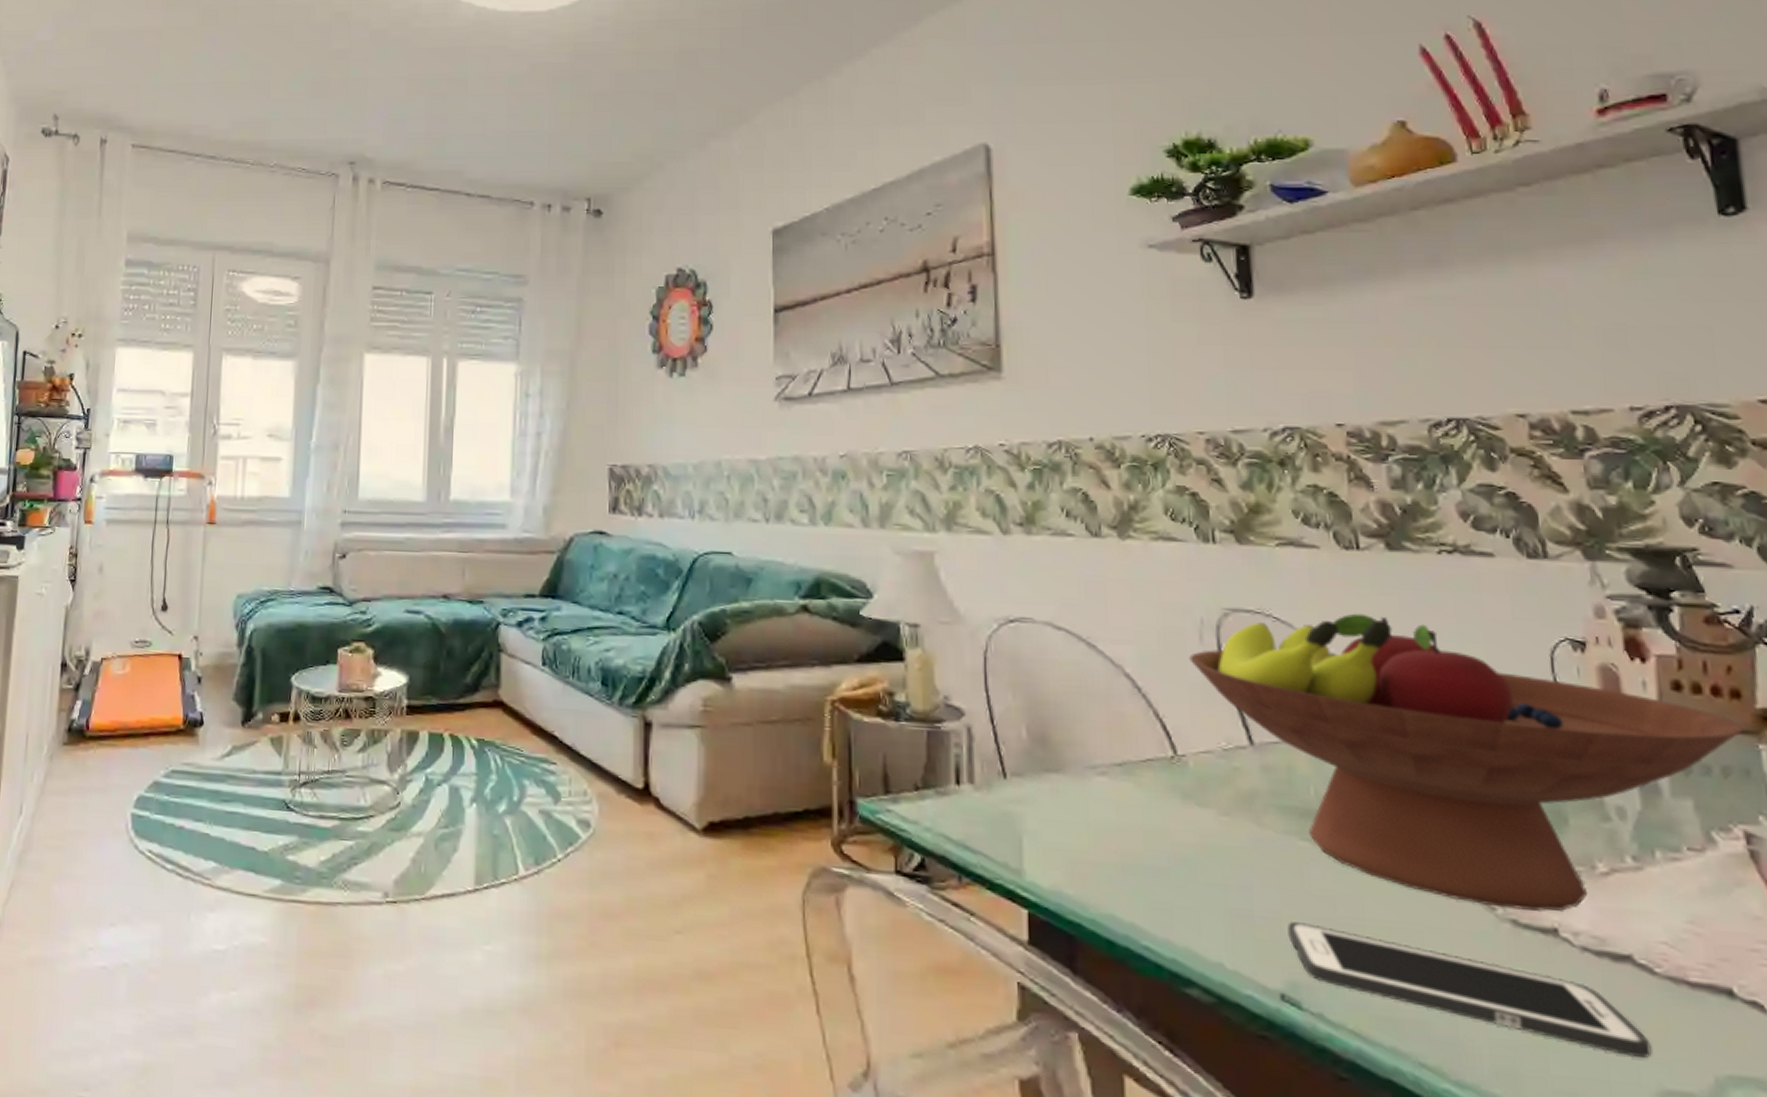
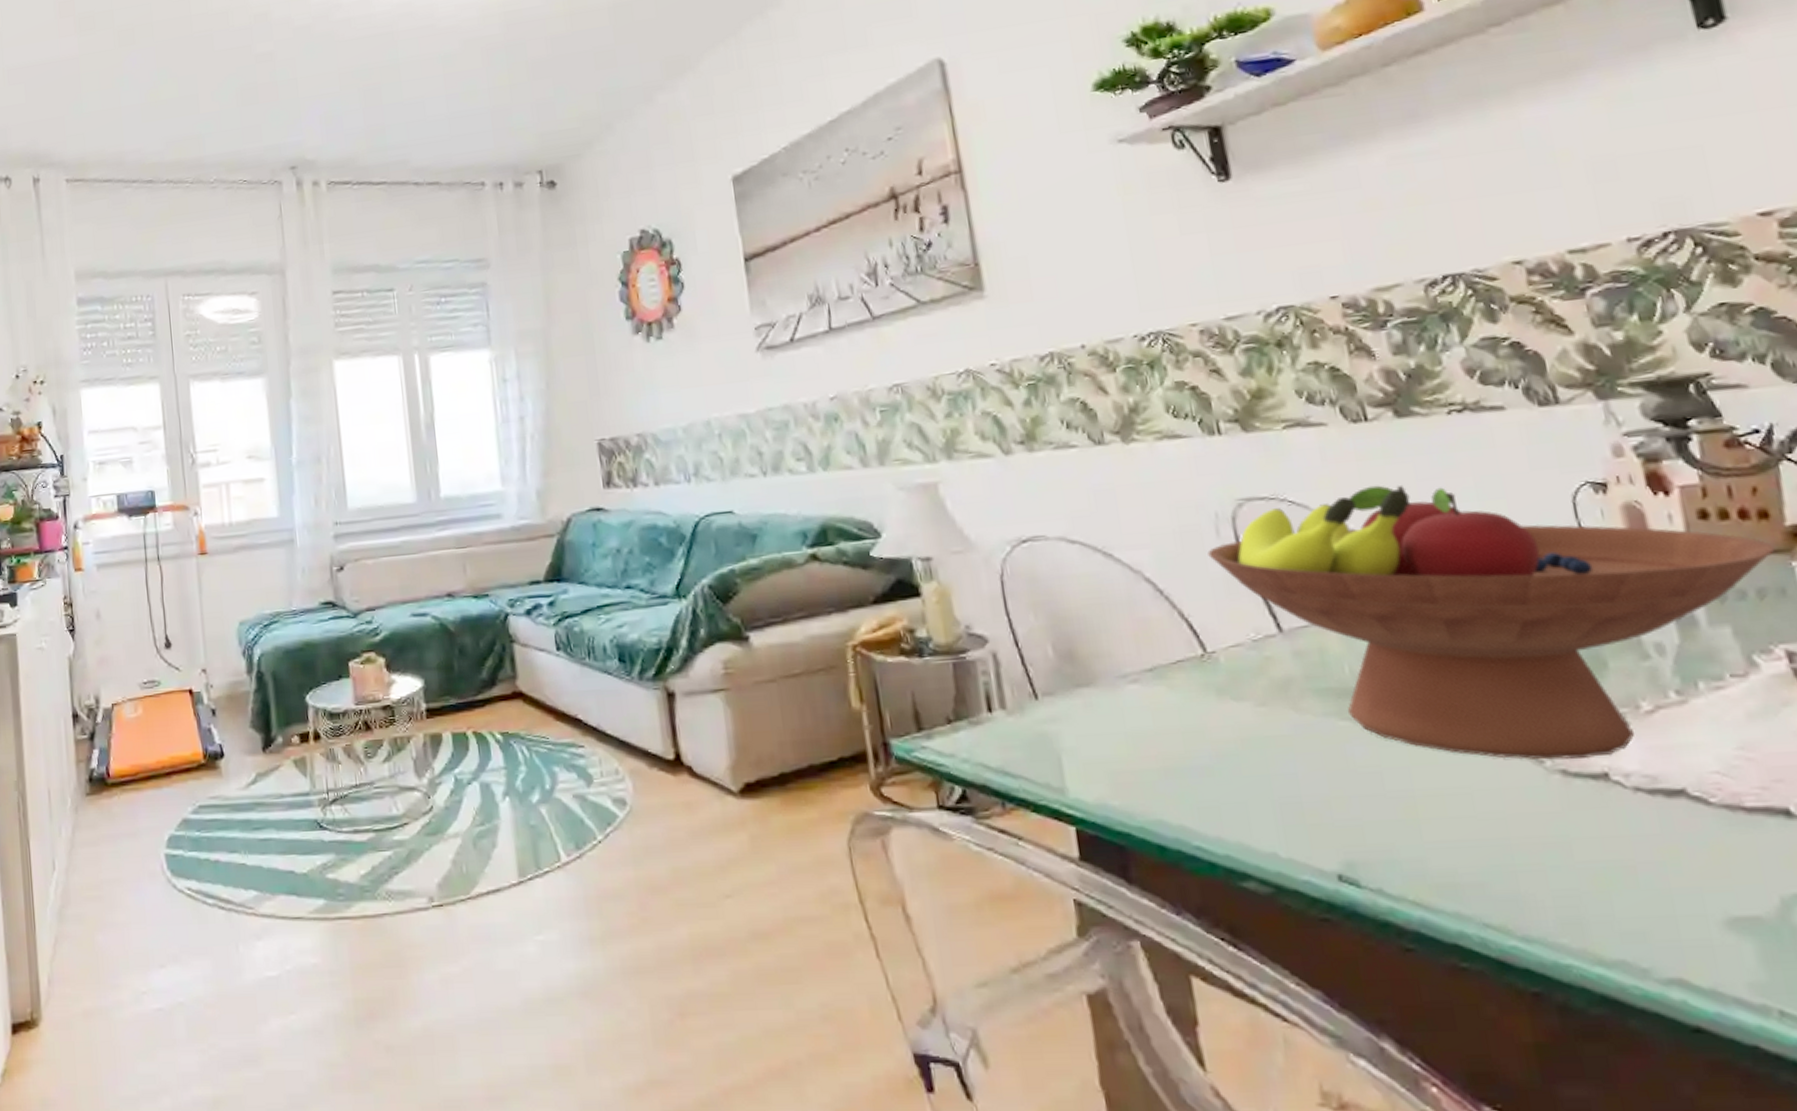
cell phone: present [1287,922,1652,1058] -> none [1337,802,1715,889]

